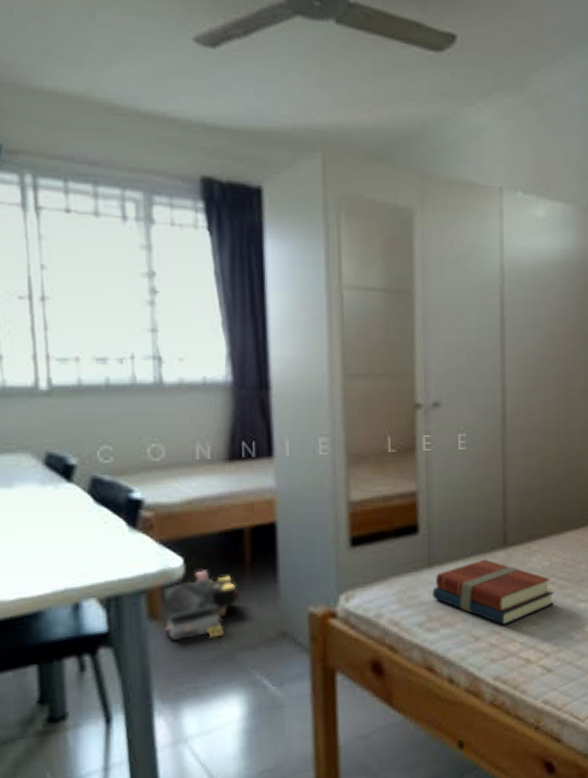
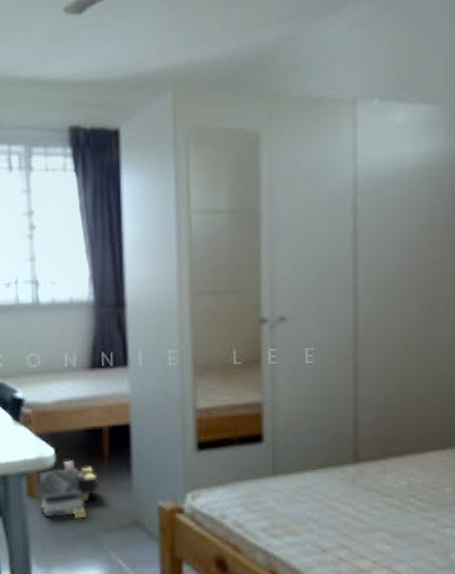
books: present [432,559,554,625] -> none [277,472,412,541]

